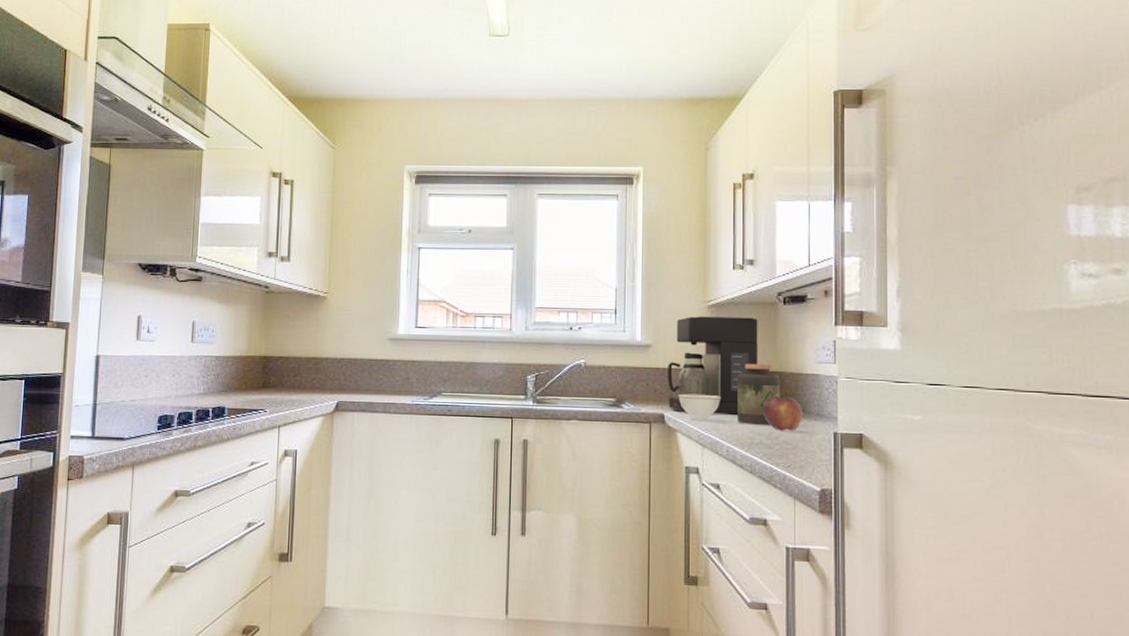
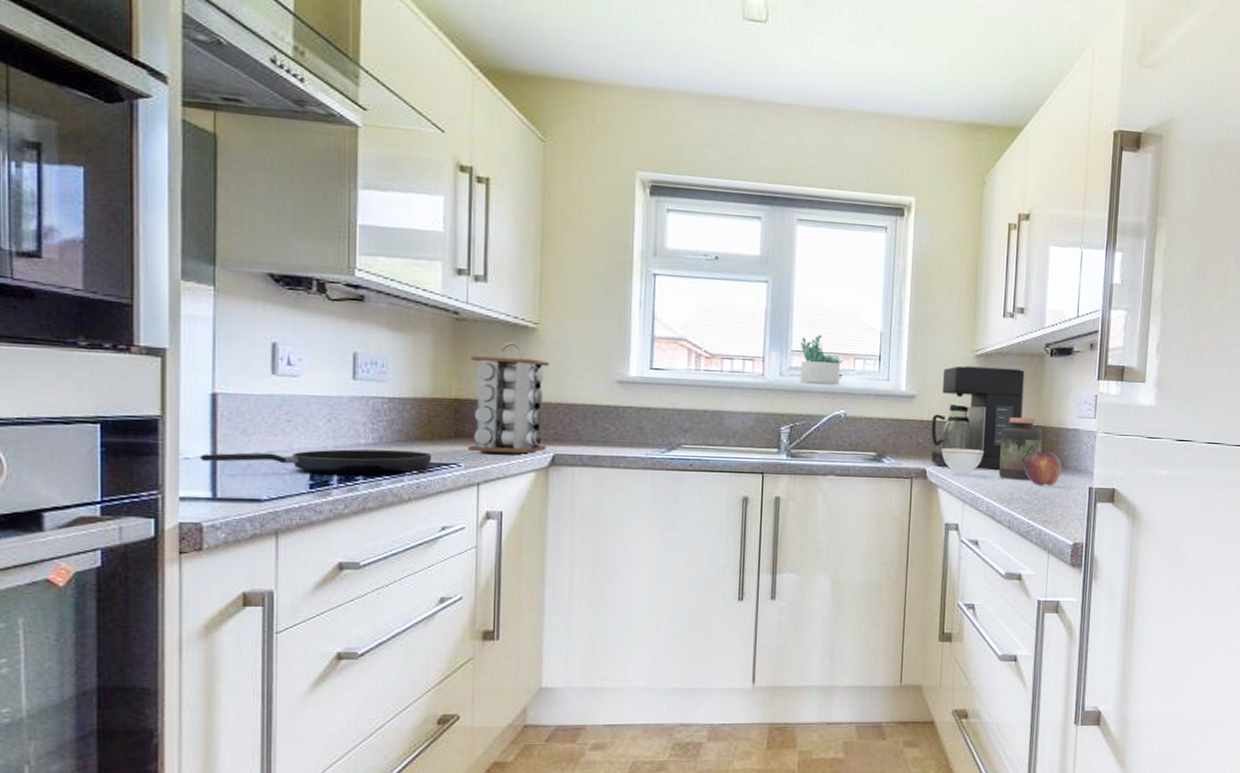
frying pan: none [85,398,246,419] -> present [199,449,432,475]
spice rack: none [271,309,335,402] -> present [467,342,549,455]
succulent plant: none [542,292,583,337] -> present [799,334,844,385]

